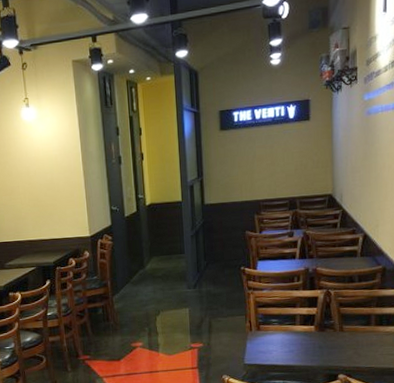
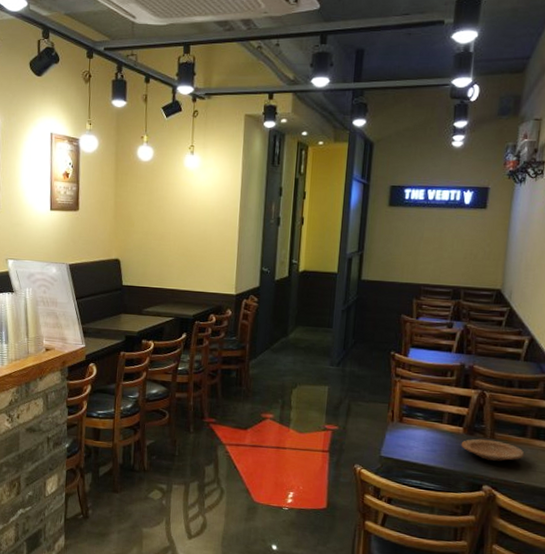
plate: none [314,333,372,352] -> present [461,438,525,461]

